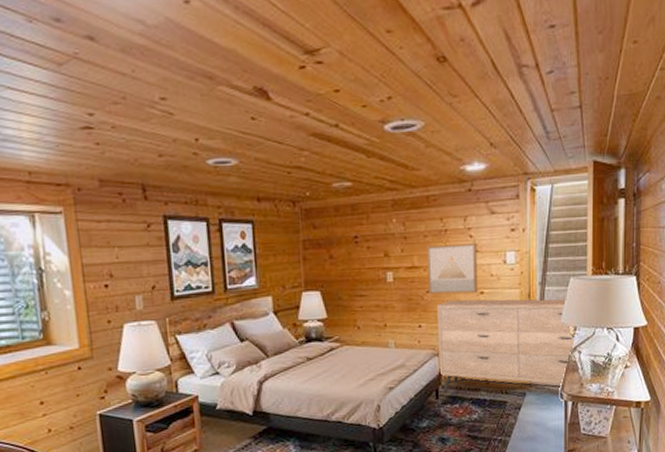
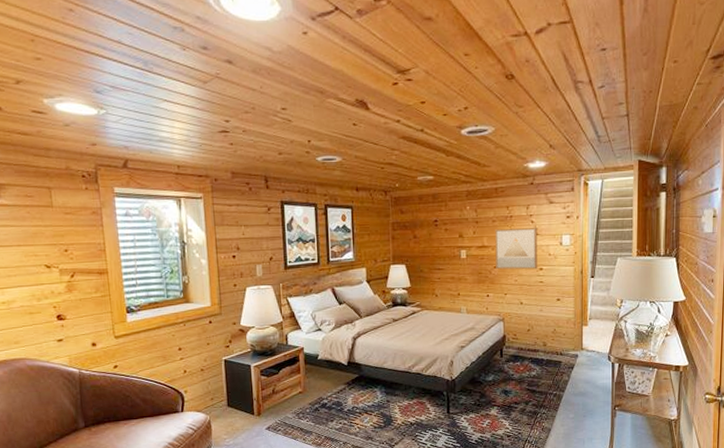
dresser: present [437,299,574,392] -> none [503,274,620,353]

